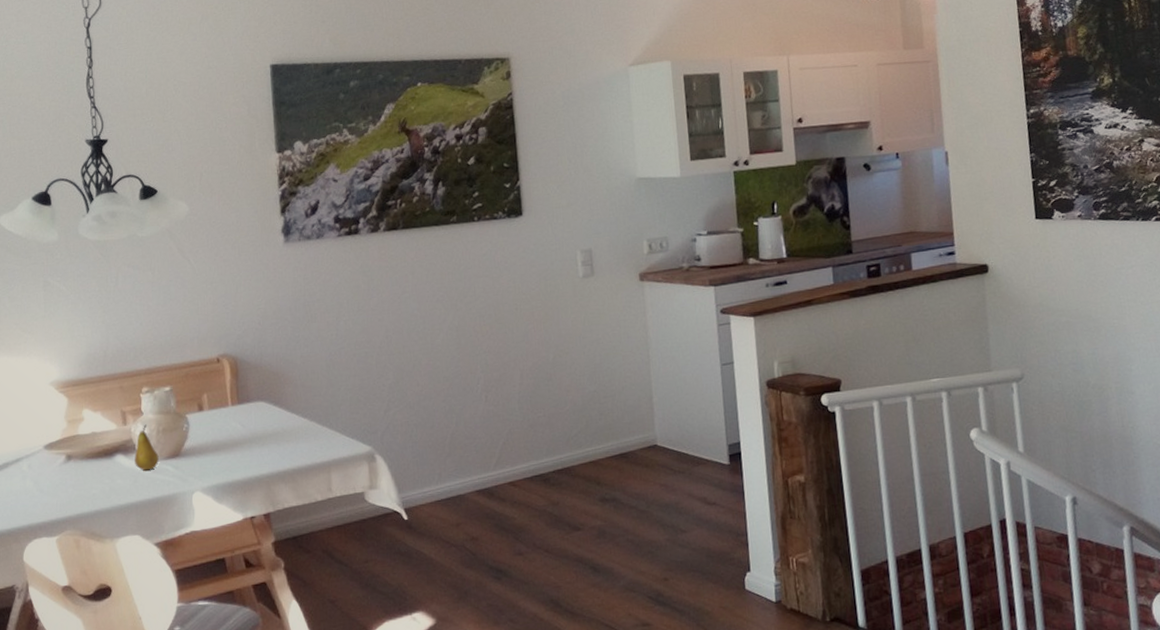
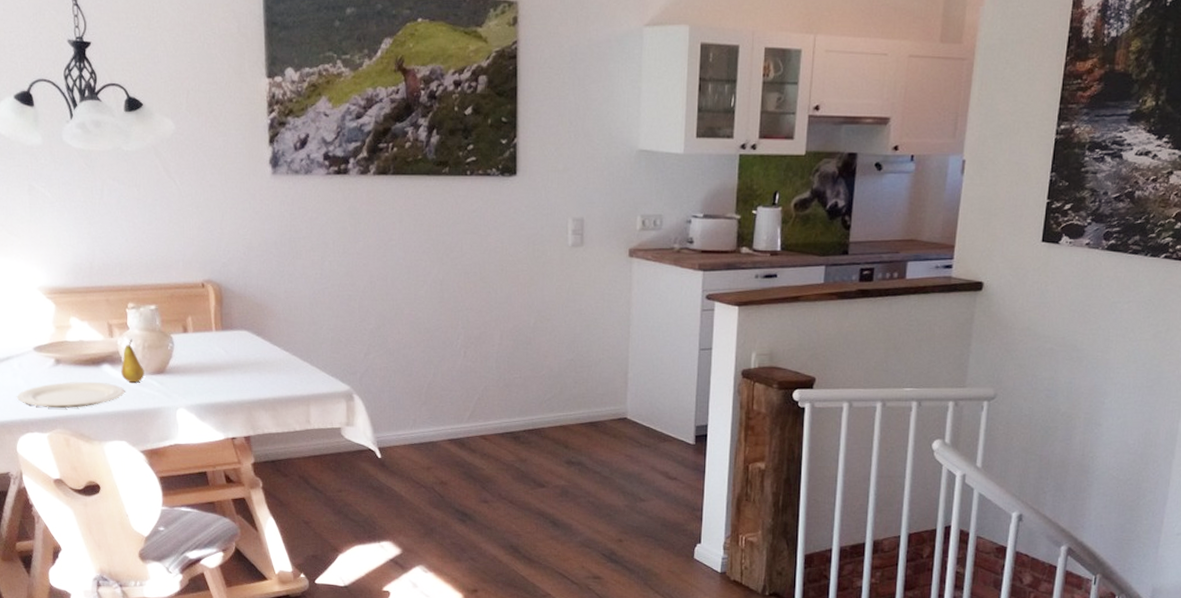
plate: none [25,474,139,509] -> present [17,381,125,408]

